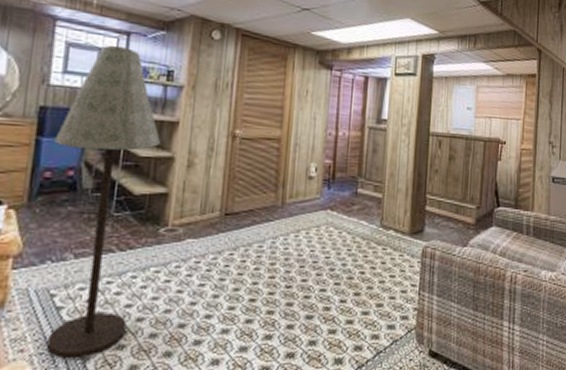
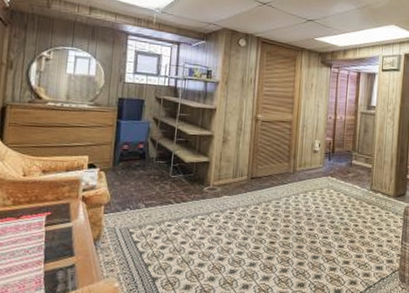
floor lamp: present [47,45,160,359] -> none [129,52,203,278]

